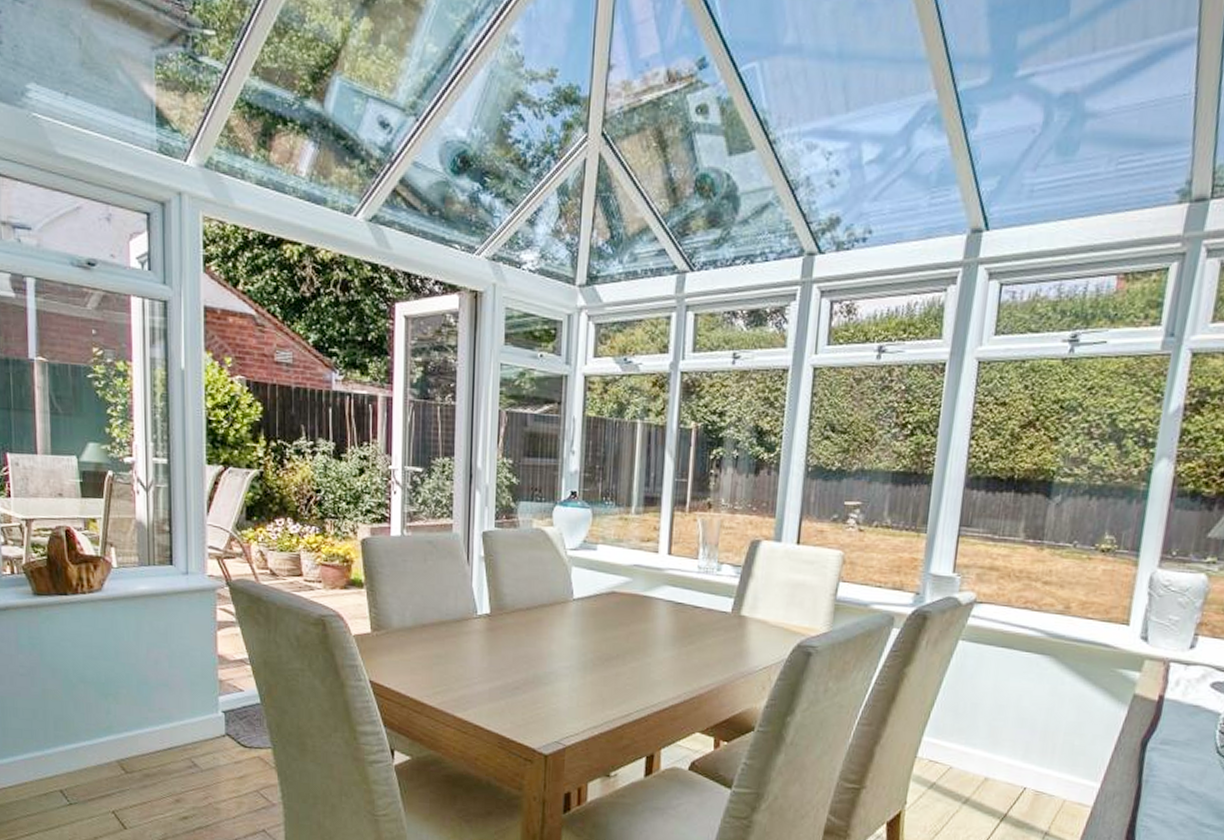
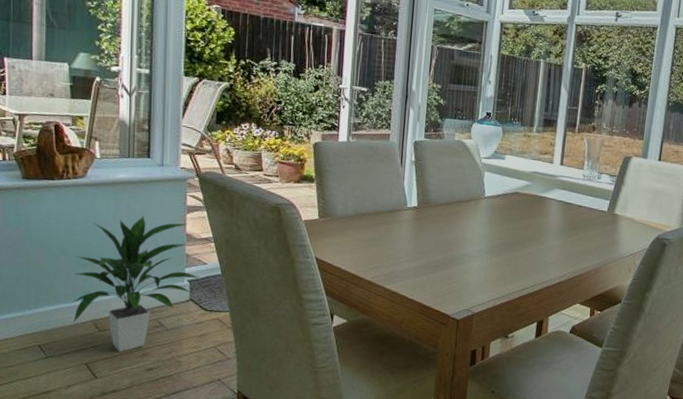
indoor plant: none [92,634,235,798] -> present [70,216,199,352]

